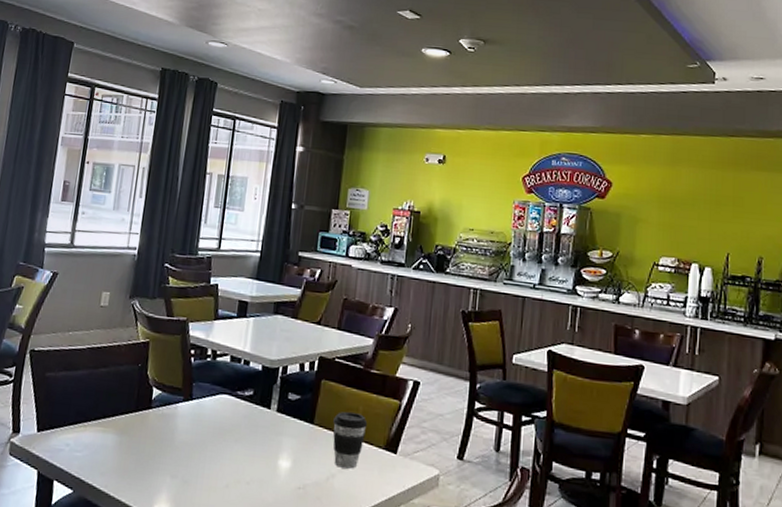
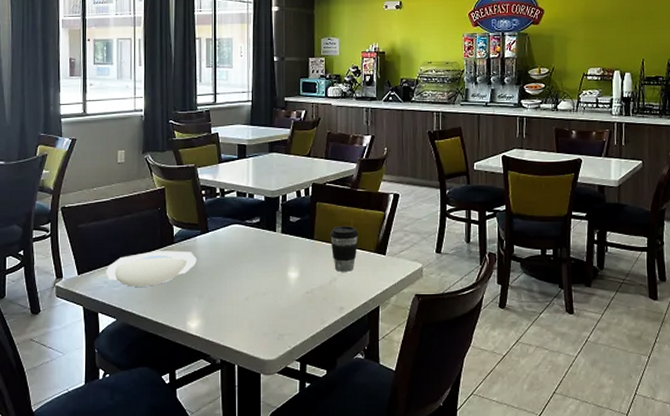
plate: none [69,414,175,457] -> present [106,251,197,287]

